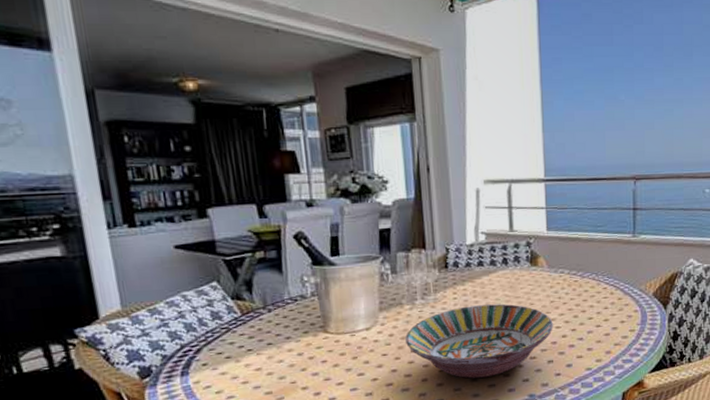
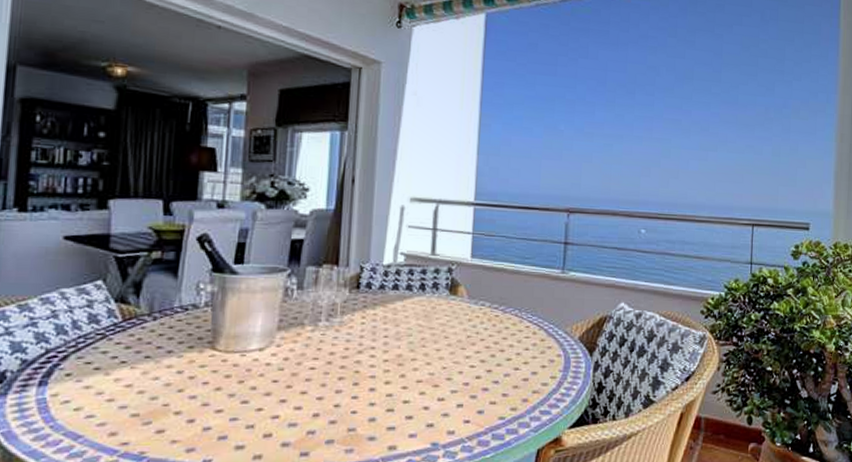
serving bowl: present [404,304,553,379] -> none [300,333,467,418]

